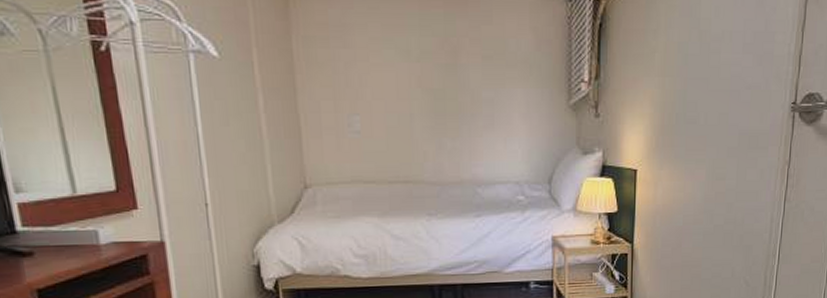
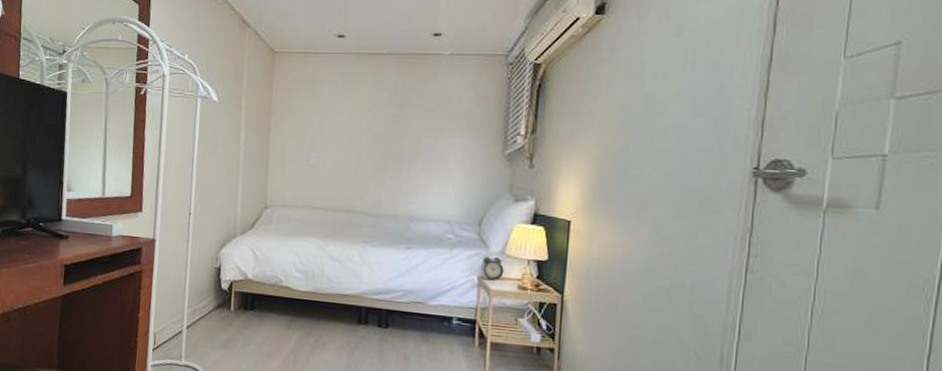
alarm clock: none [553,214,577,239] -> present [480,256,504,281]

